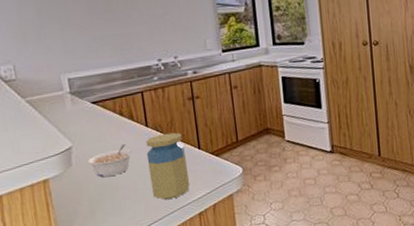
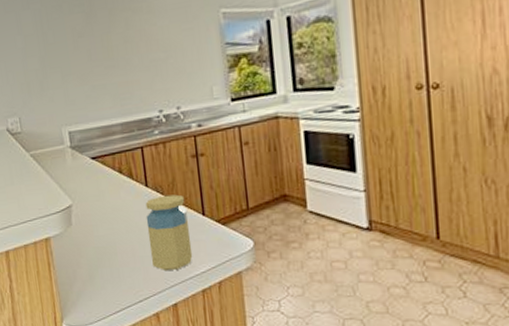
legume: present [87,144,133,178] -> none [86,205,132,241]

